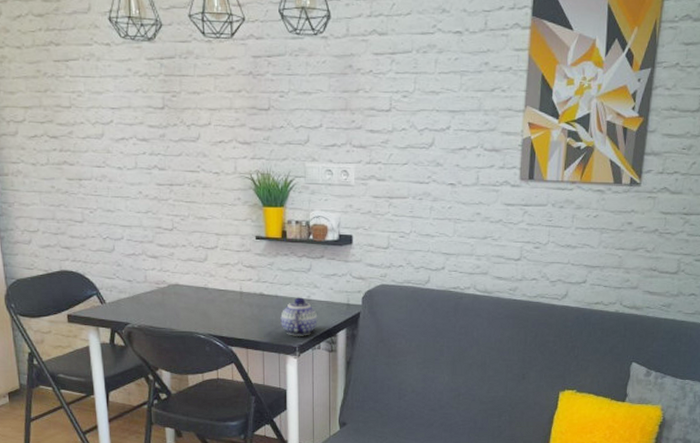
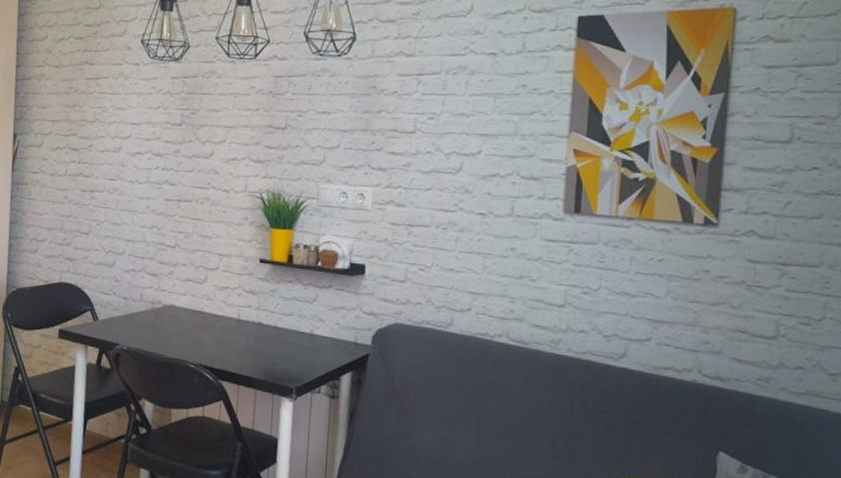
teapot: present [280,297,318,336] -> none [278,330,321,377]

